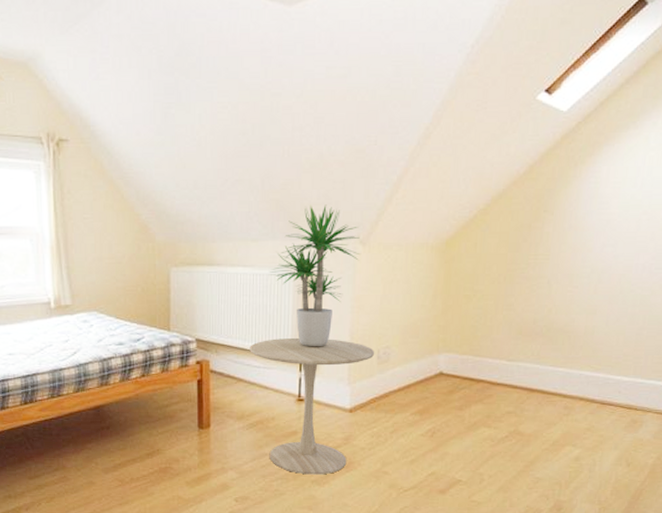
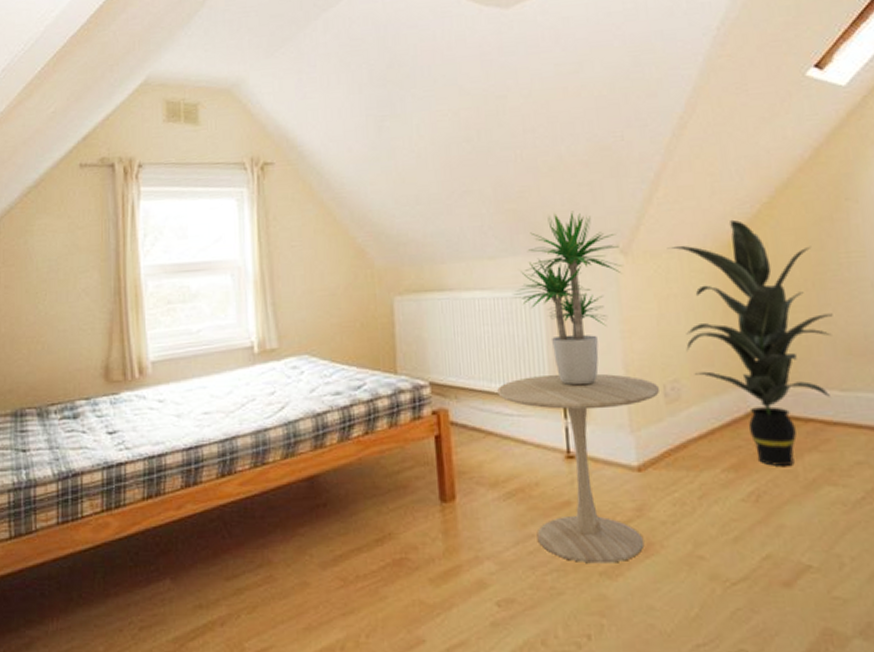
indoor plant: none [397,221,514,412] -> present [667,219,833,466]

